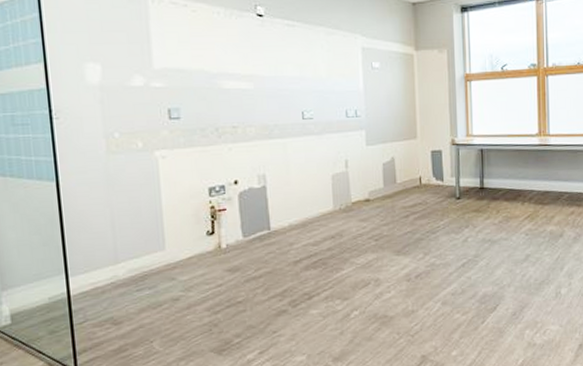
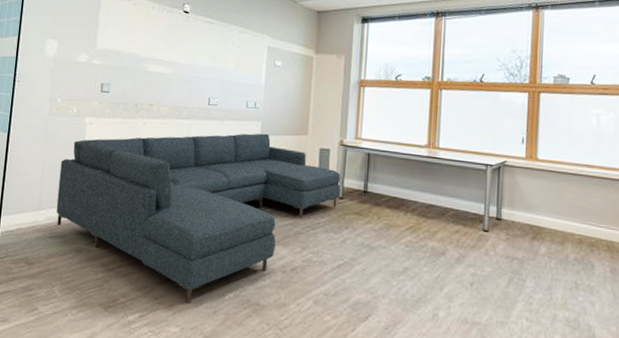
sofa: none [133,142,457,331] -> present [56,133,341,304]

